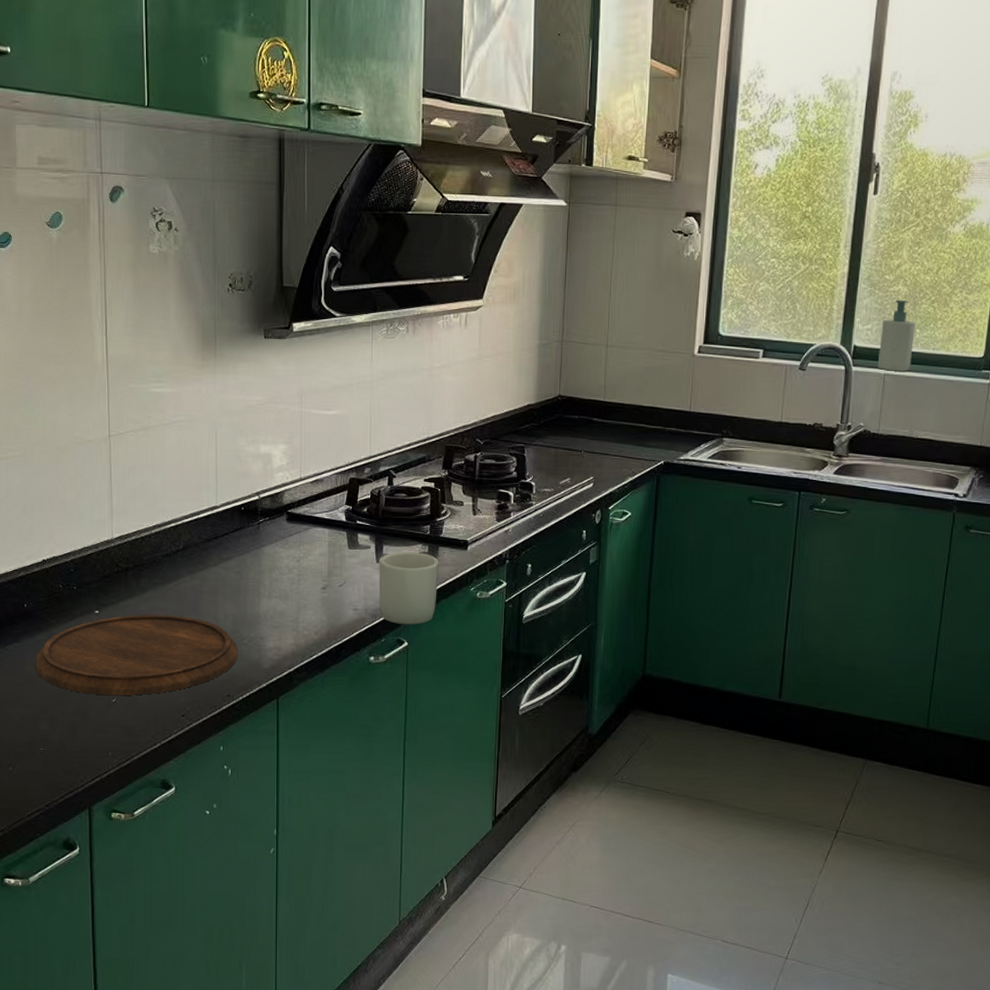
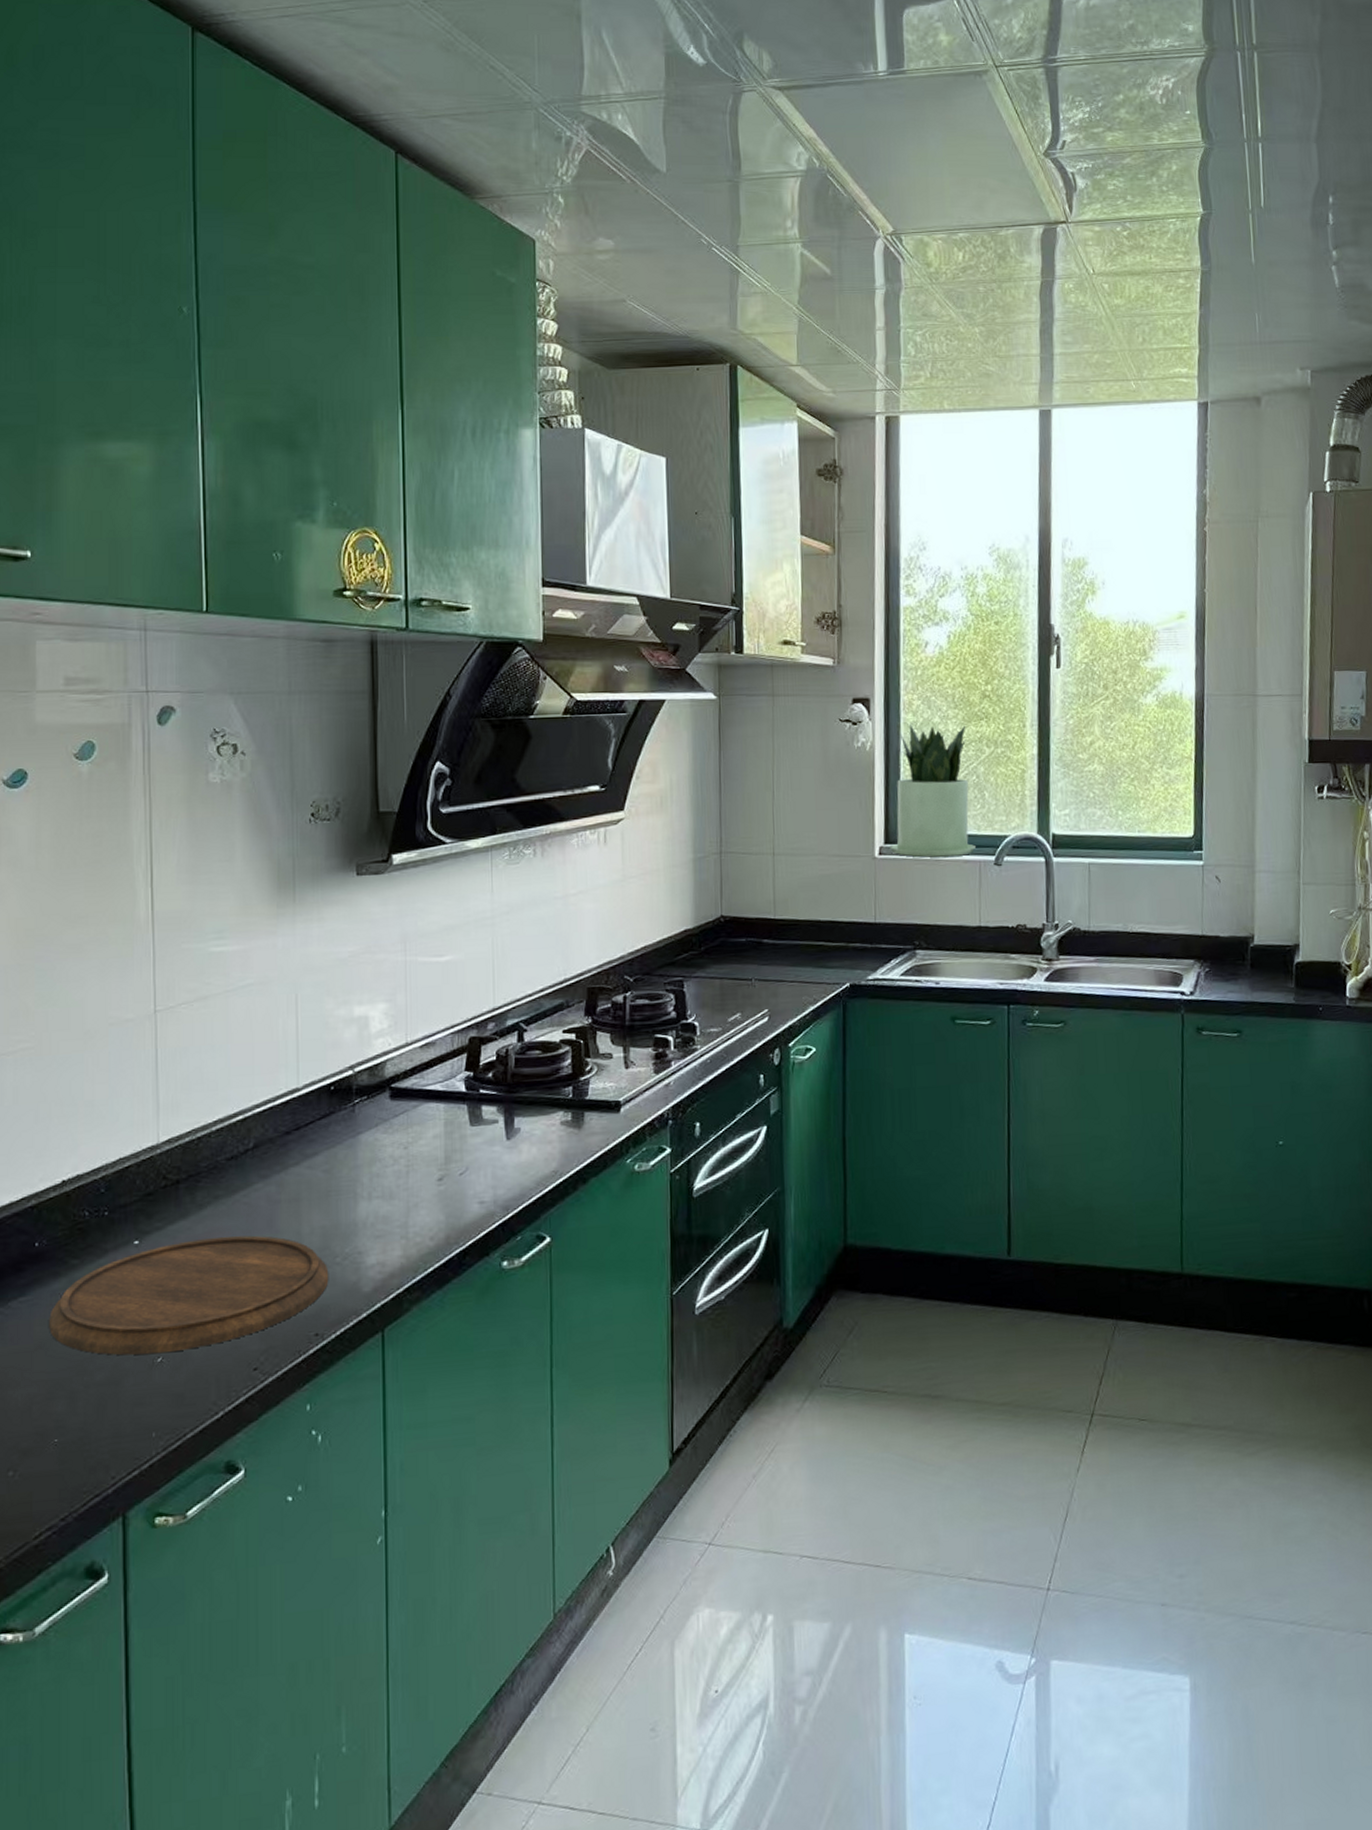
mug: present [378,552,439,625] -> none [509,1121,586,1216]
planter: none [708,239,785,359] -> present [890,725,976,858]
soap bottle: present [877,299,916,371] -> none [1080,779,1117,860]

